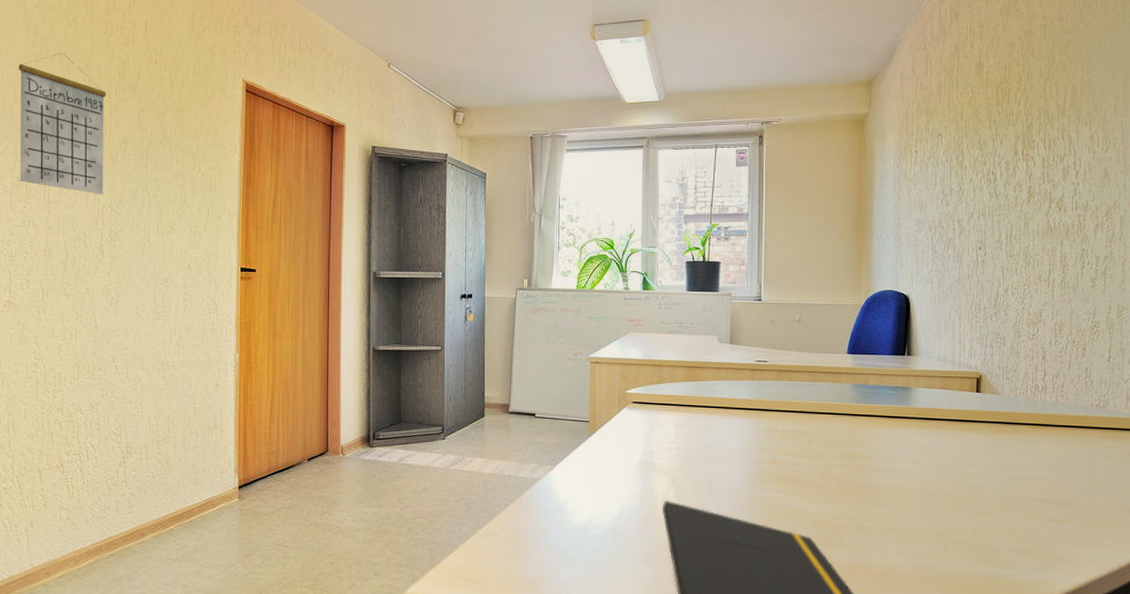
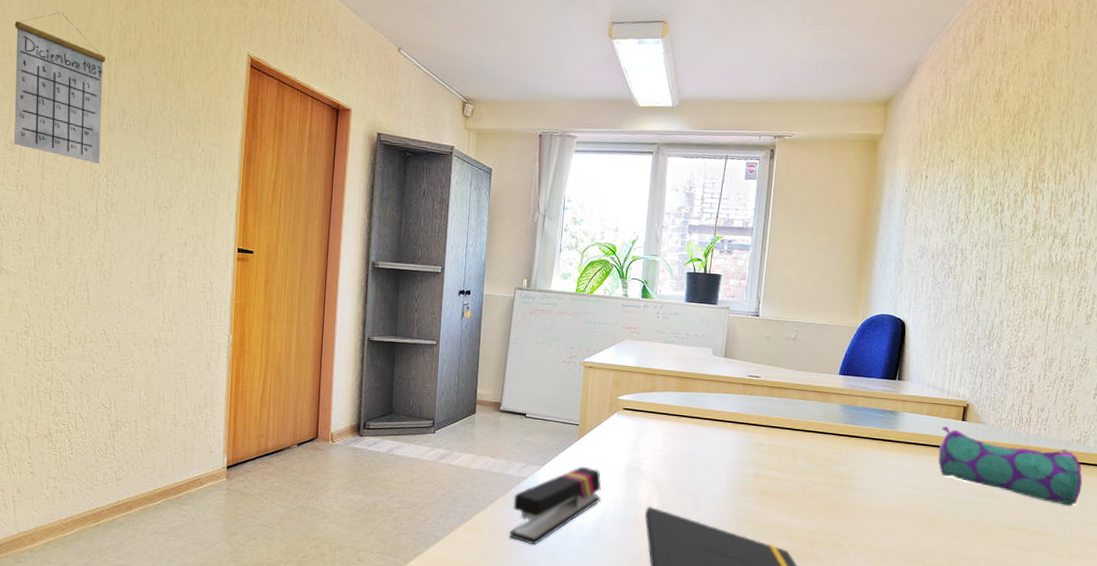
stapler: none [525,463,616,548] -> present [509,466,601,545]
pencil case: none [956,399,1107,473] -> present [938,426,1083,506]

